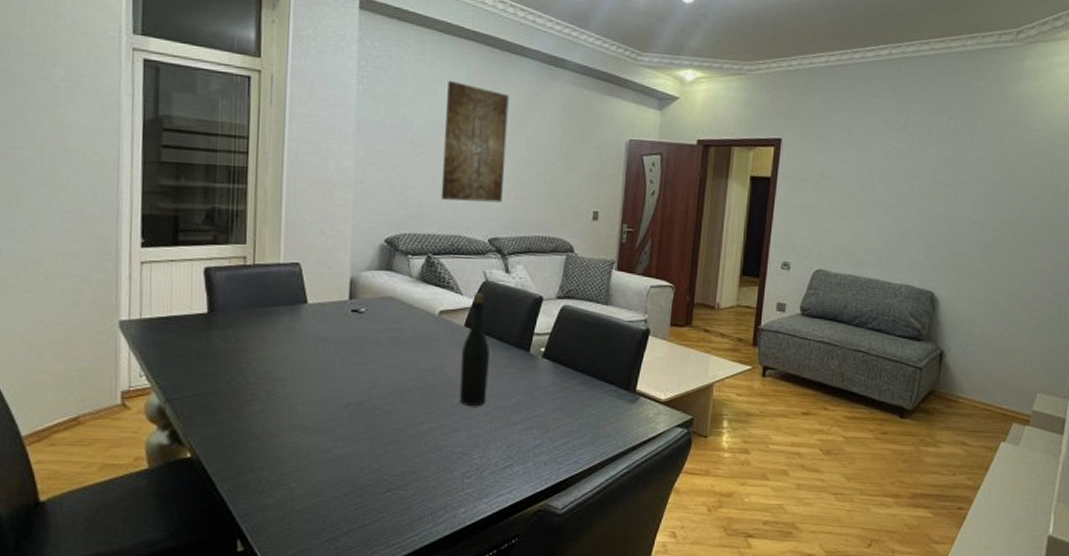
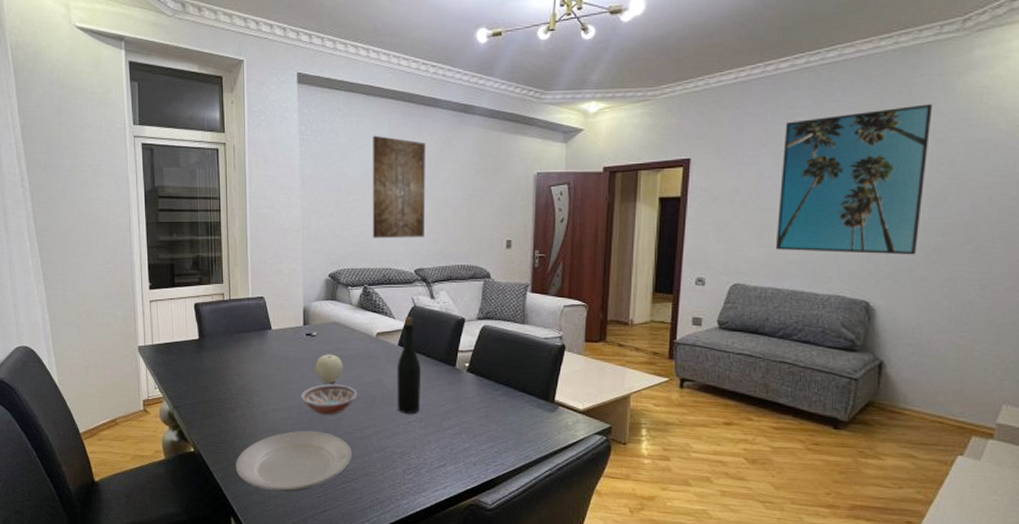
plate: none [247,428,402,504] -> present [235,430,352,492]
bowl: none [340,371,413,409] -> present [301,384,358,415]
fruit: none [361,335,397,371] -> present [315,354,343,384]
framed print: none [855,106,991,249] -> present [775,104,933,255]

